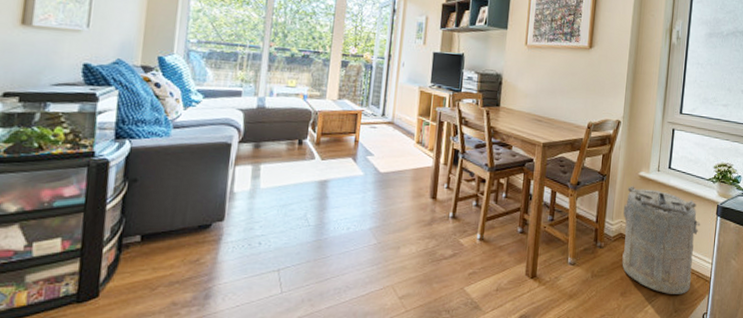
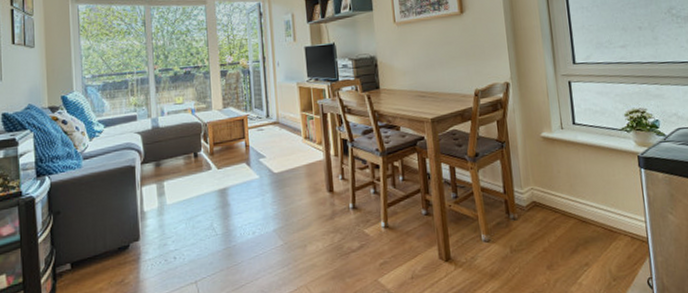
laundry hamper: present [622,186,701,294] -> none [531,149,626,262]

